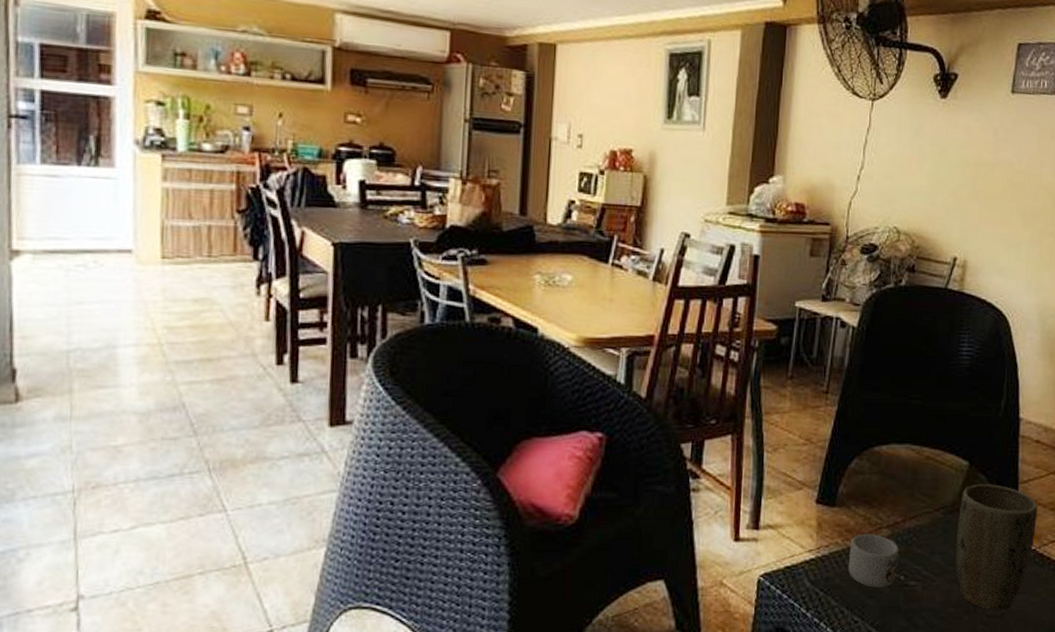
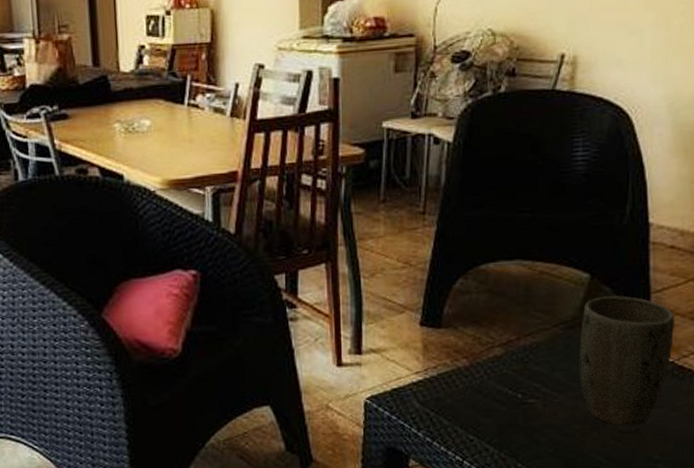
mug: present [848,533,899,587] -> none [459,353,514,406]

